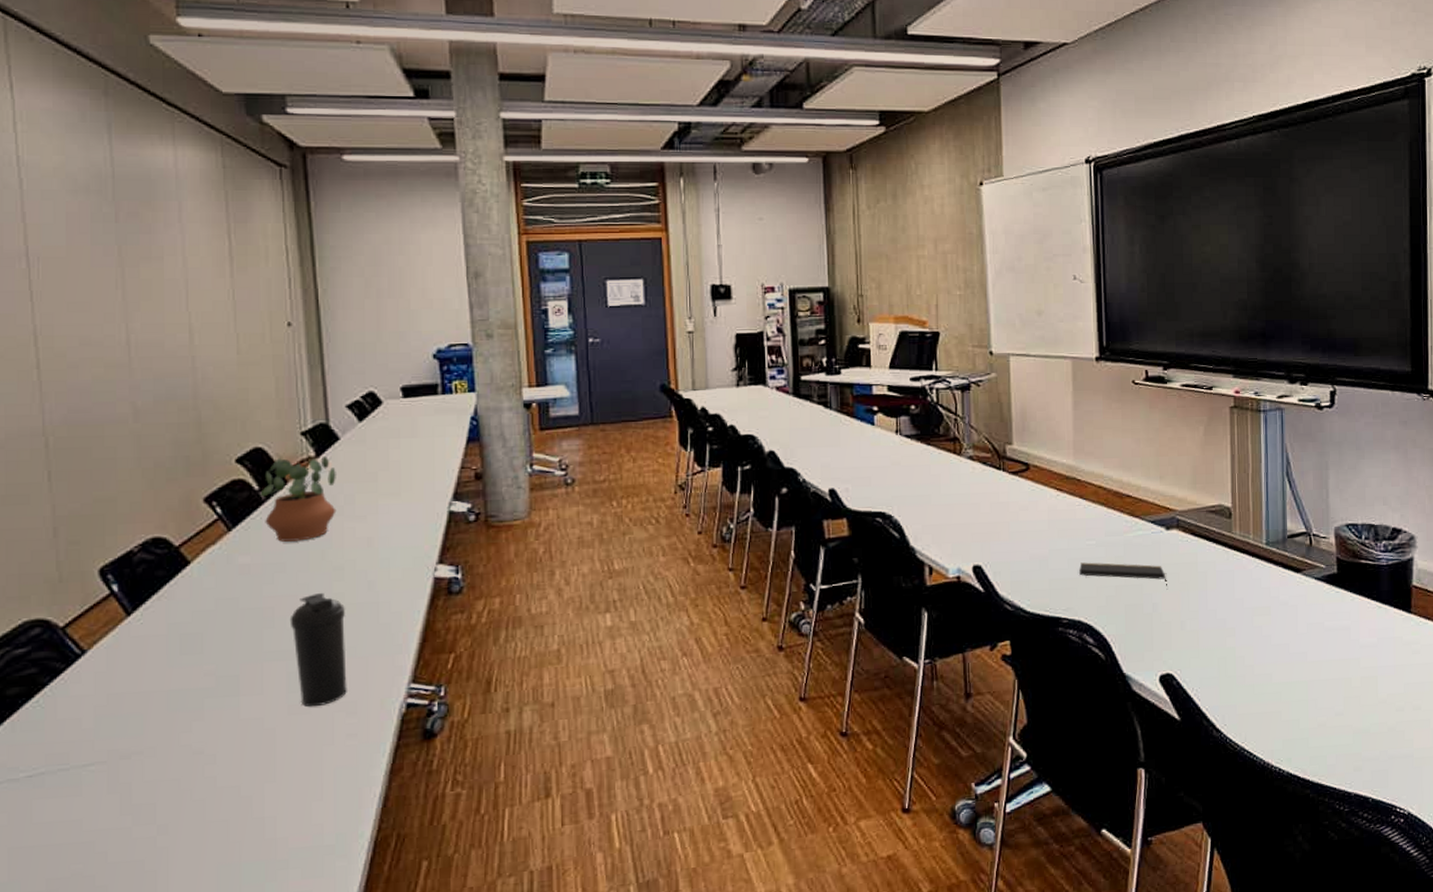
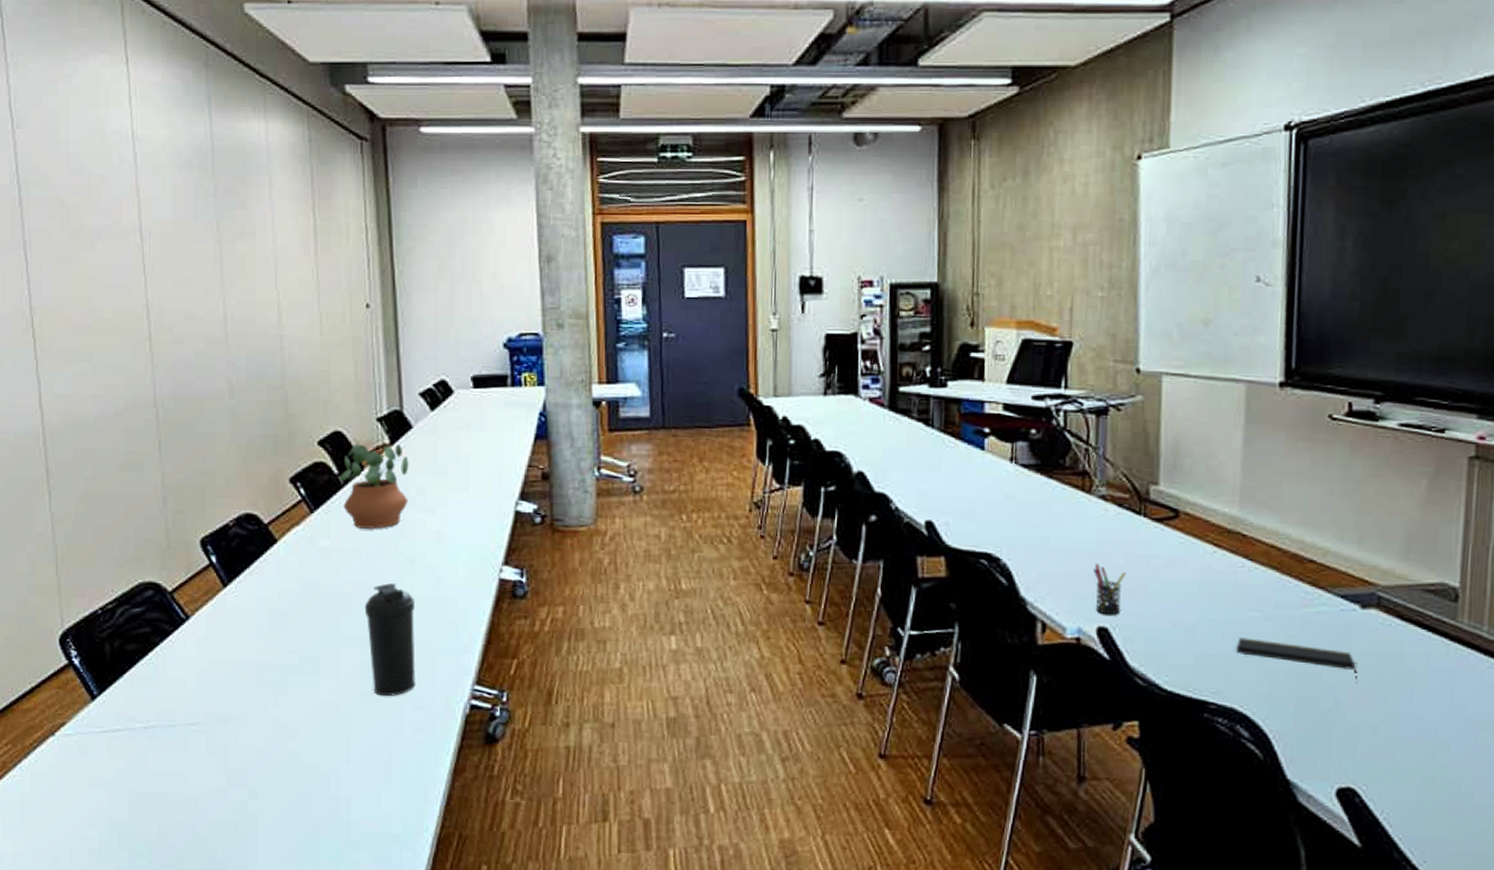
pen holder: none [967,513,993,555] -> present [1093,563,1126,615]

